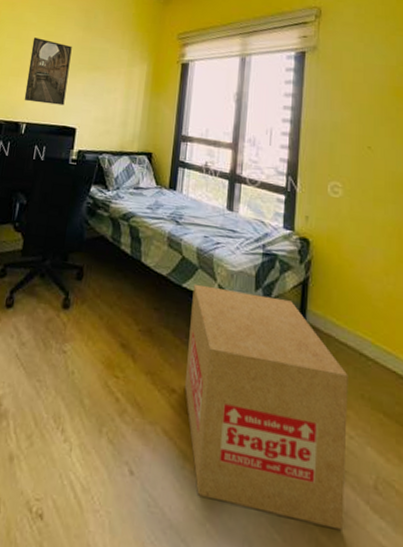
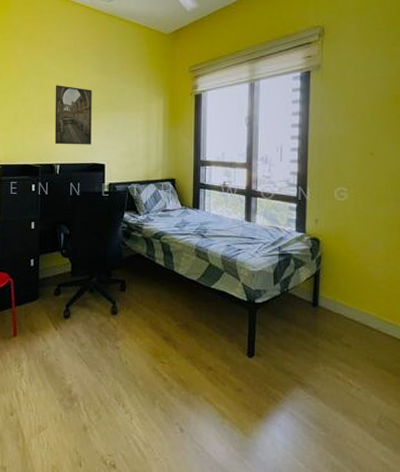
cardboard box: present [184,283,348,531] -> none [219,284,355,456]

